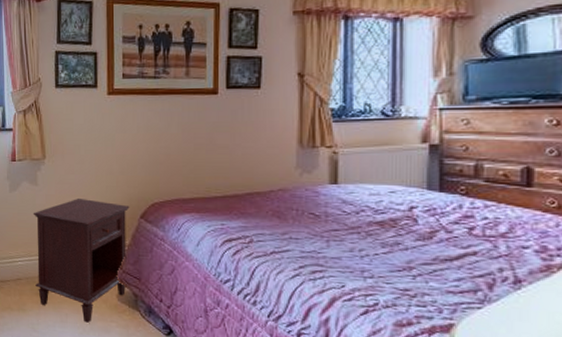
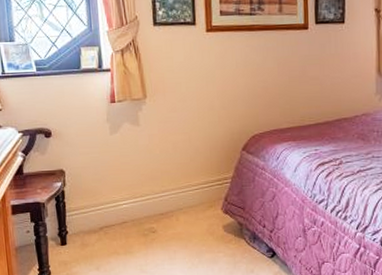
nightstand: present [33,199,130,323] -> none [136,136,232,257]

